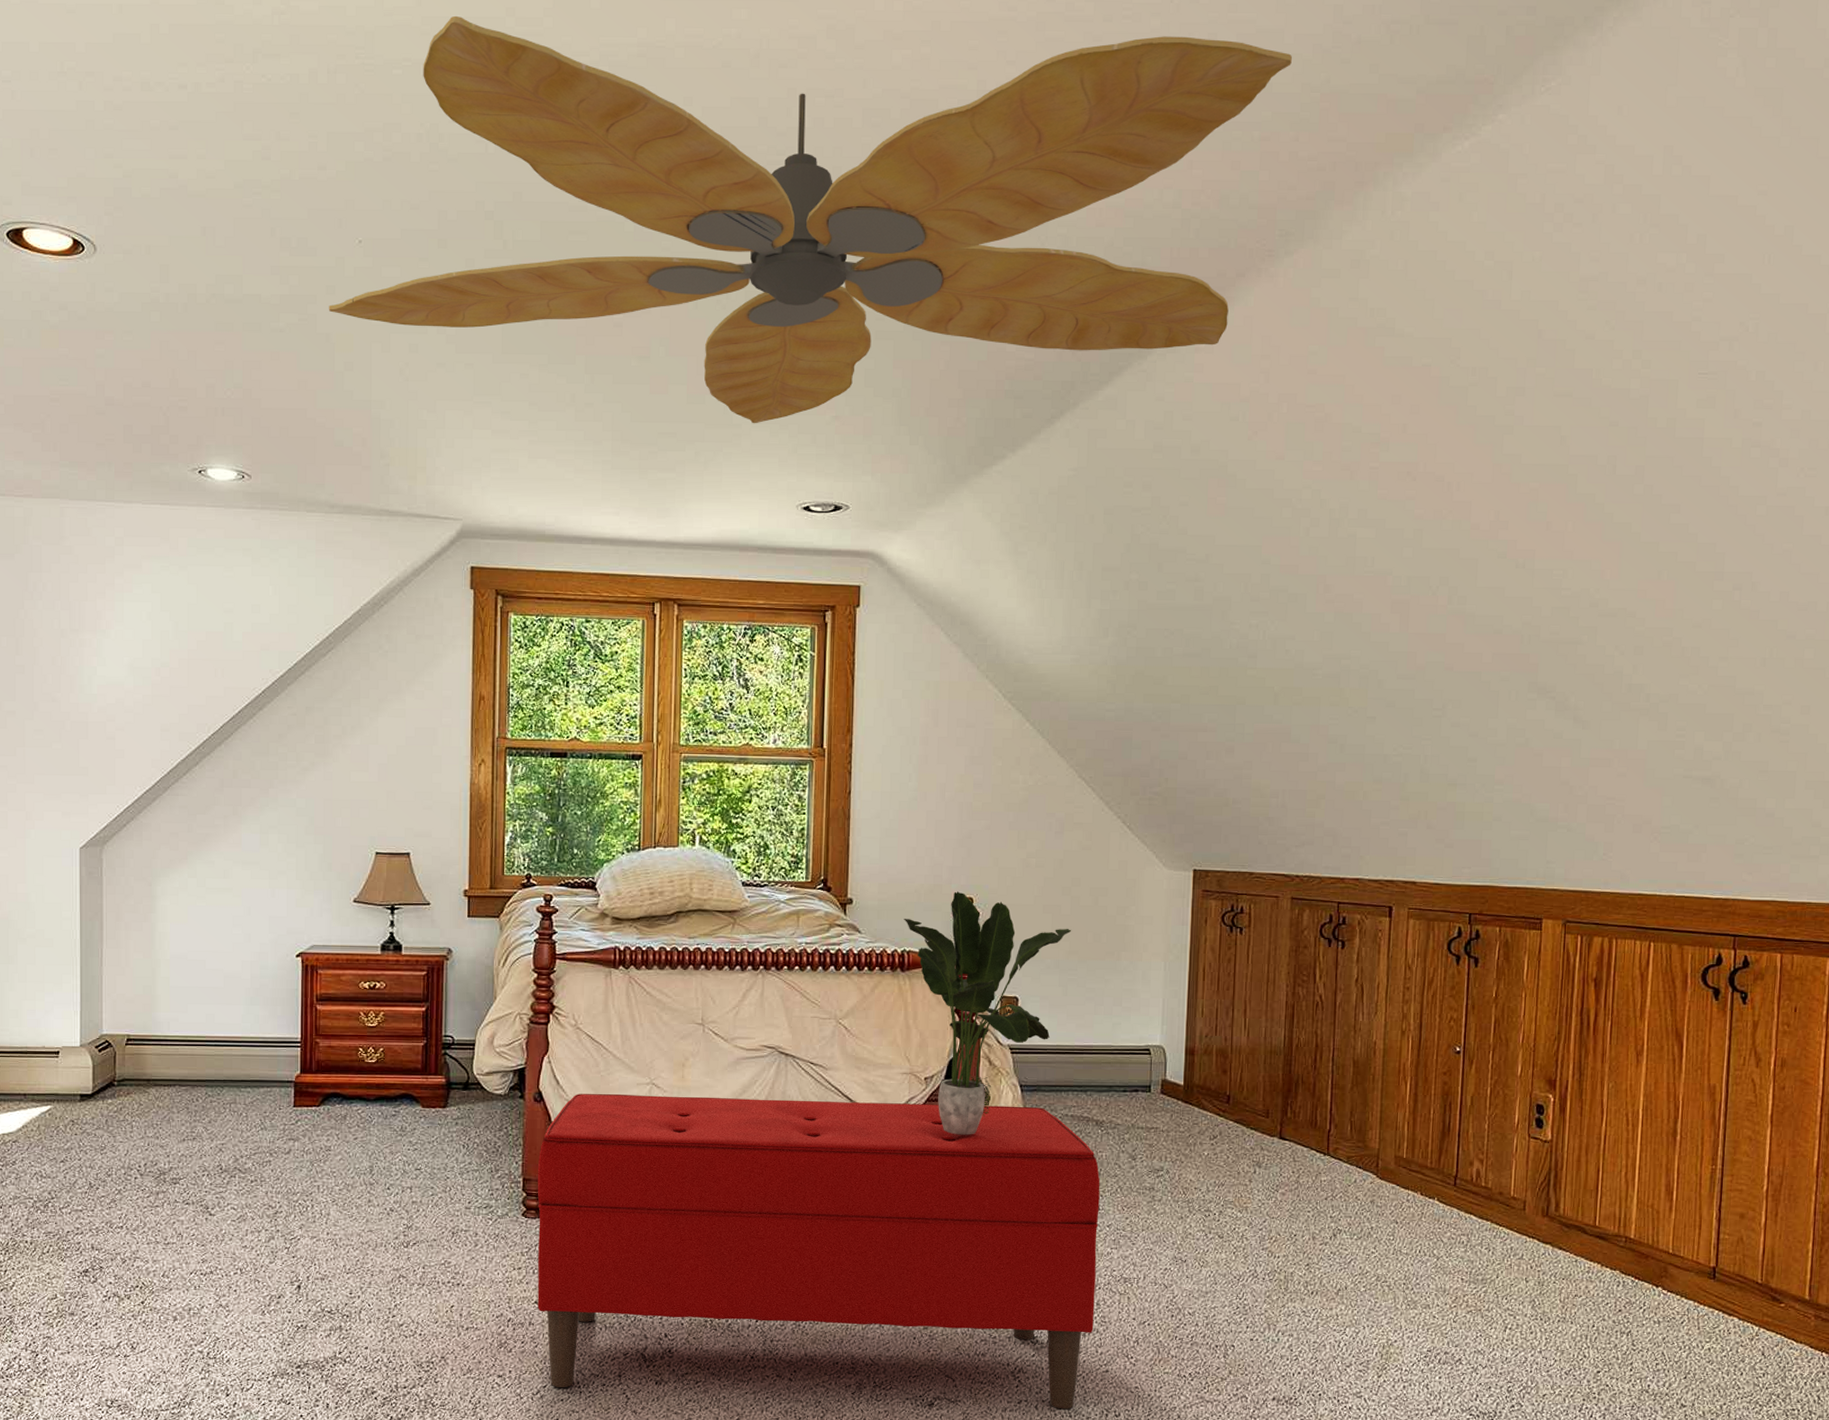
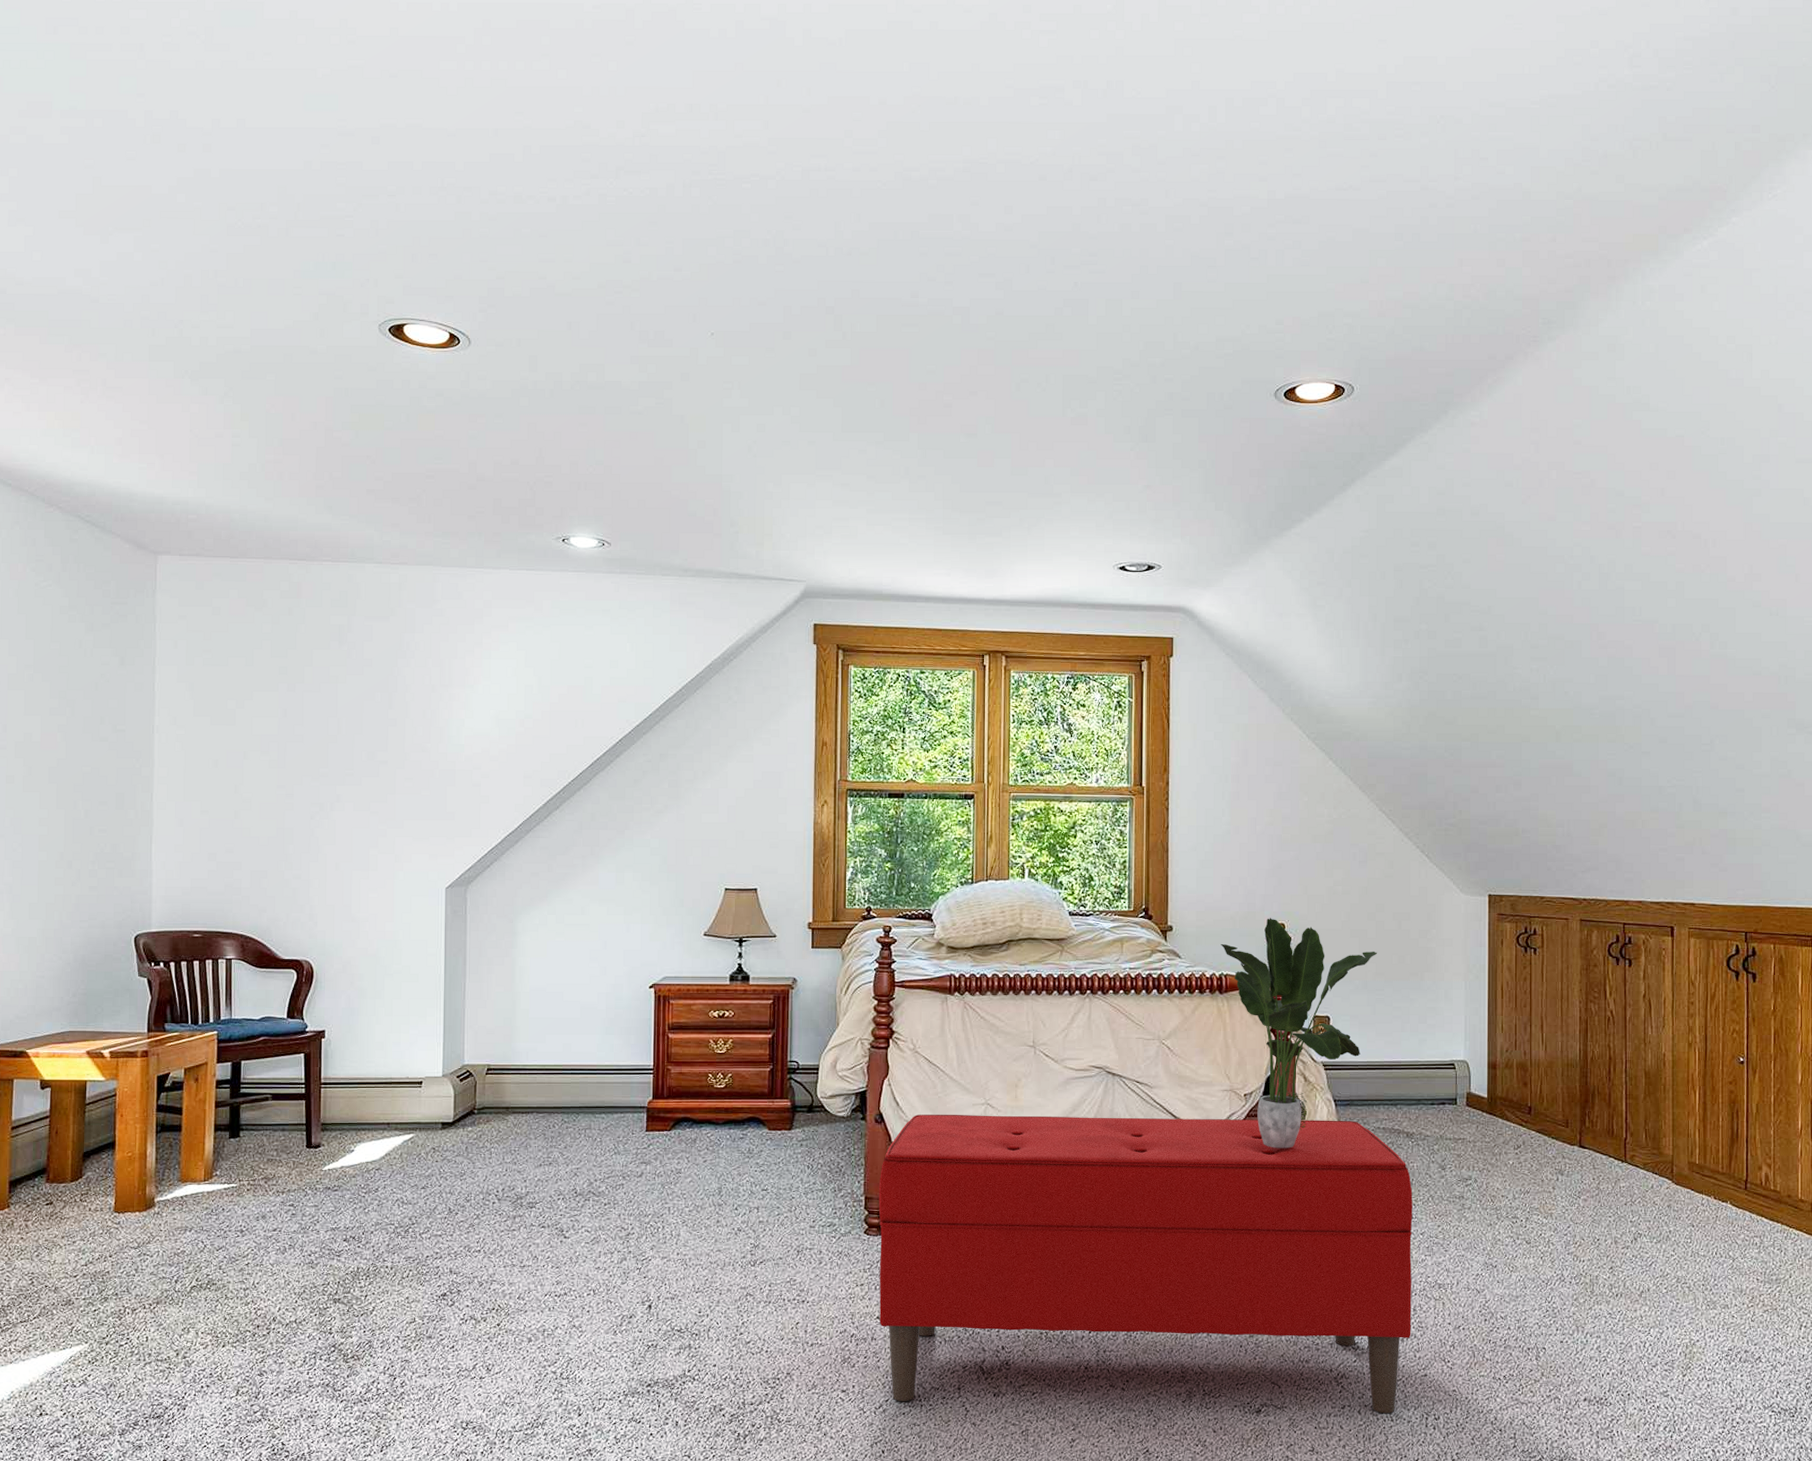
ceiling fan: present [328,15,1292,424] -> none [683,137,1547,493]

